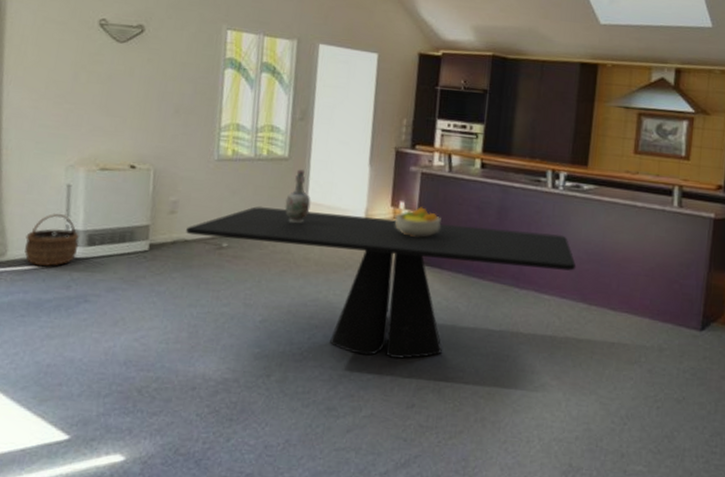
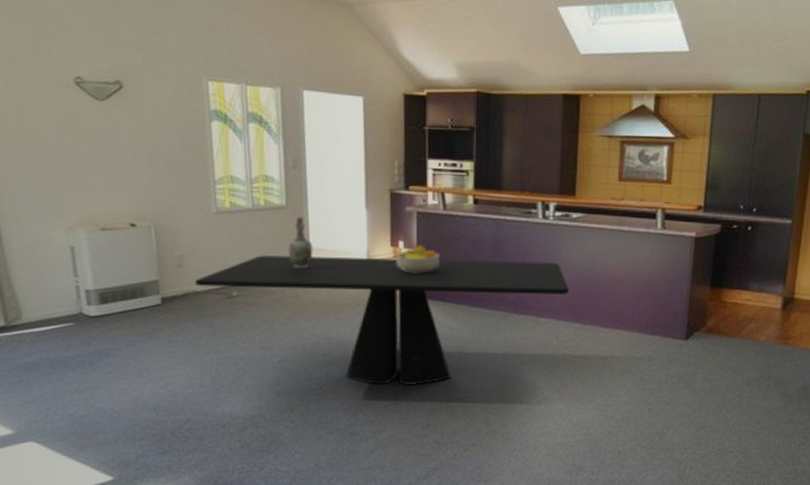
wicker basket: present [24,213,79,266] -> none [38,275,92,325]

